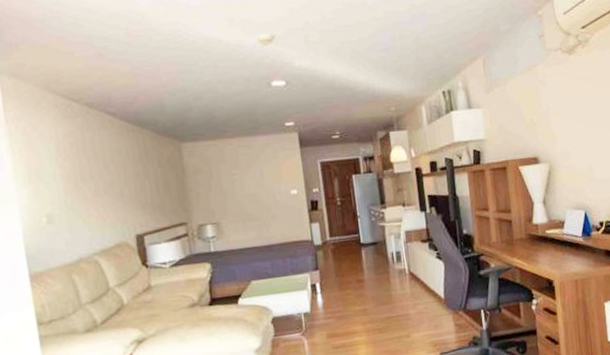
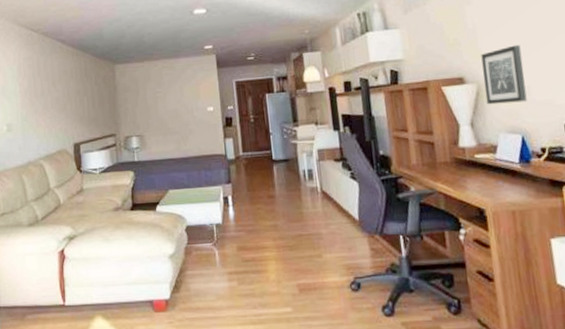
wall art: none [553,126,590,183] -> present [481,44,527,105]

